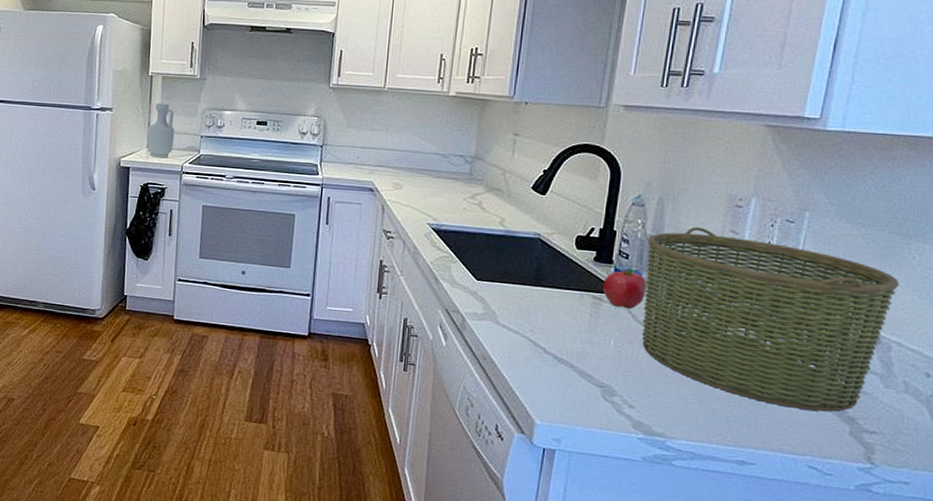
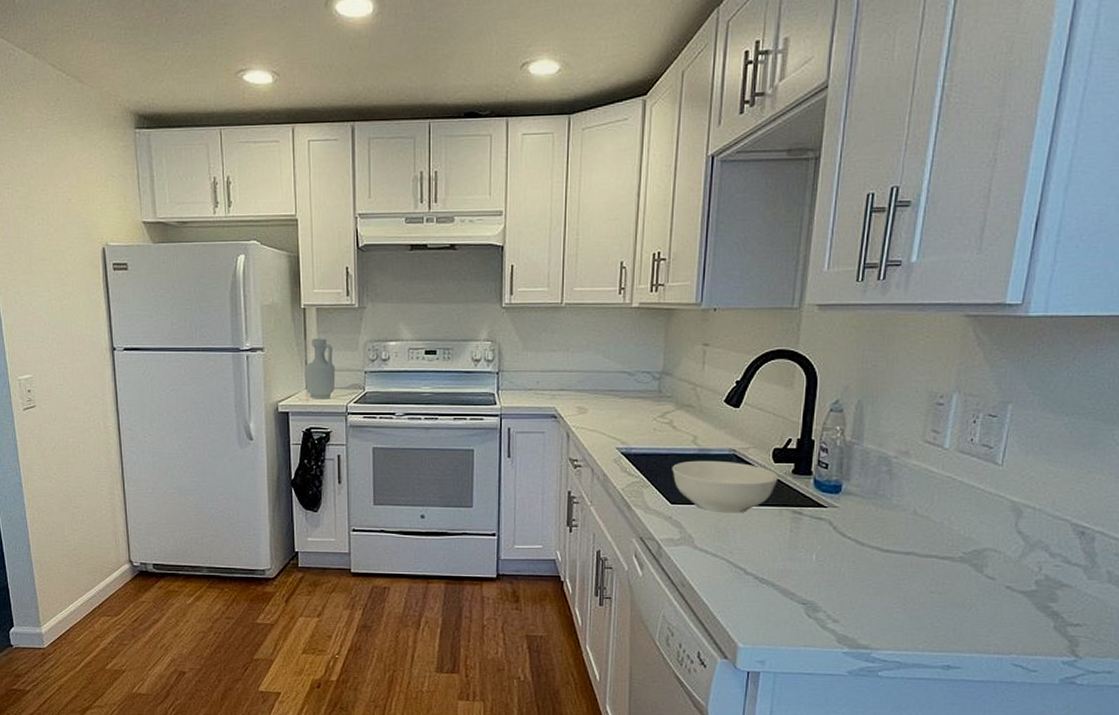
bowl: none [479,241,581,295] -> present [672,460,778,513]
fruit: present [602,269,648,310] -> none [802,479,849,521]
basket: present [641,227,900,412] -> none [843,429,1103,609]

